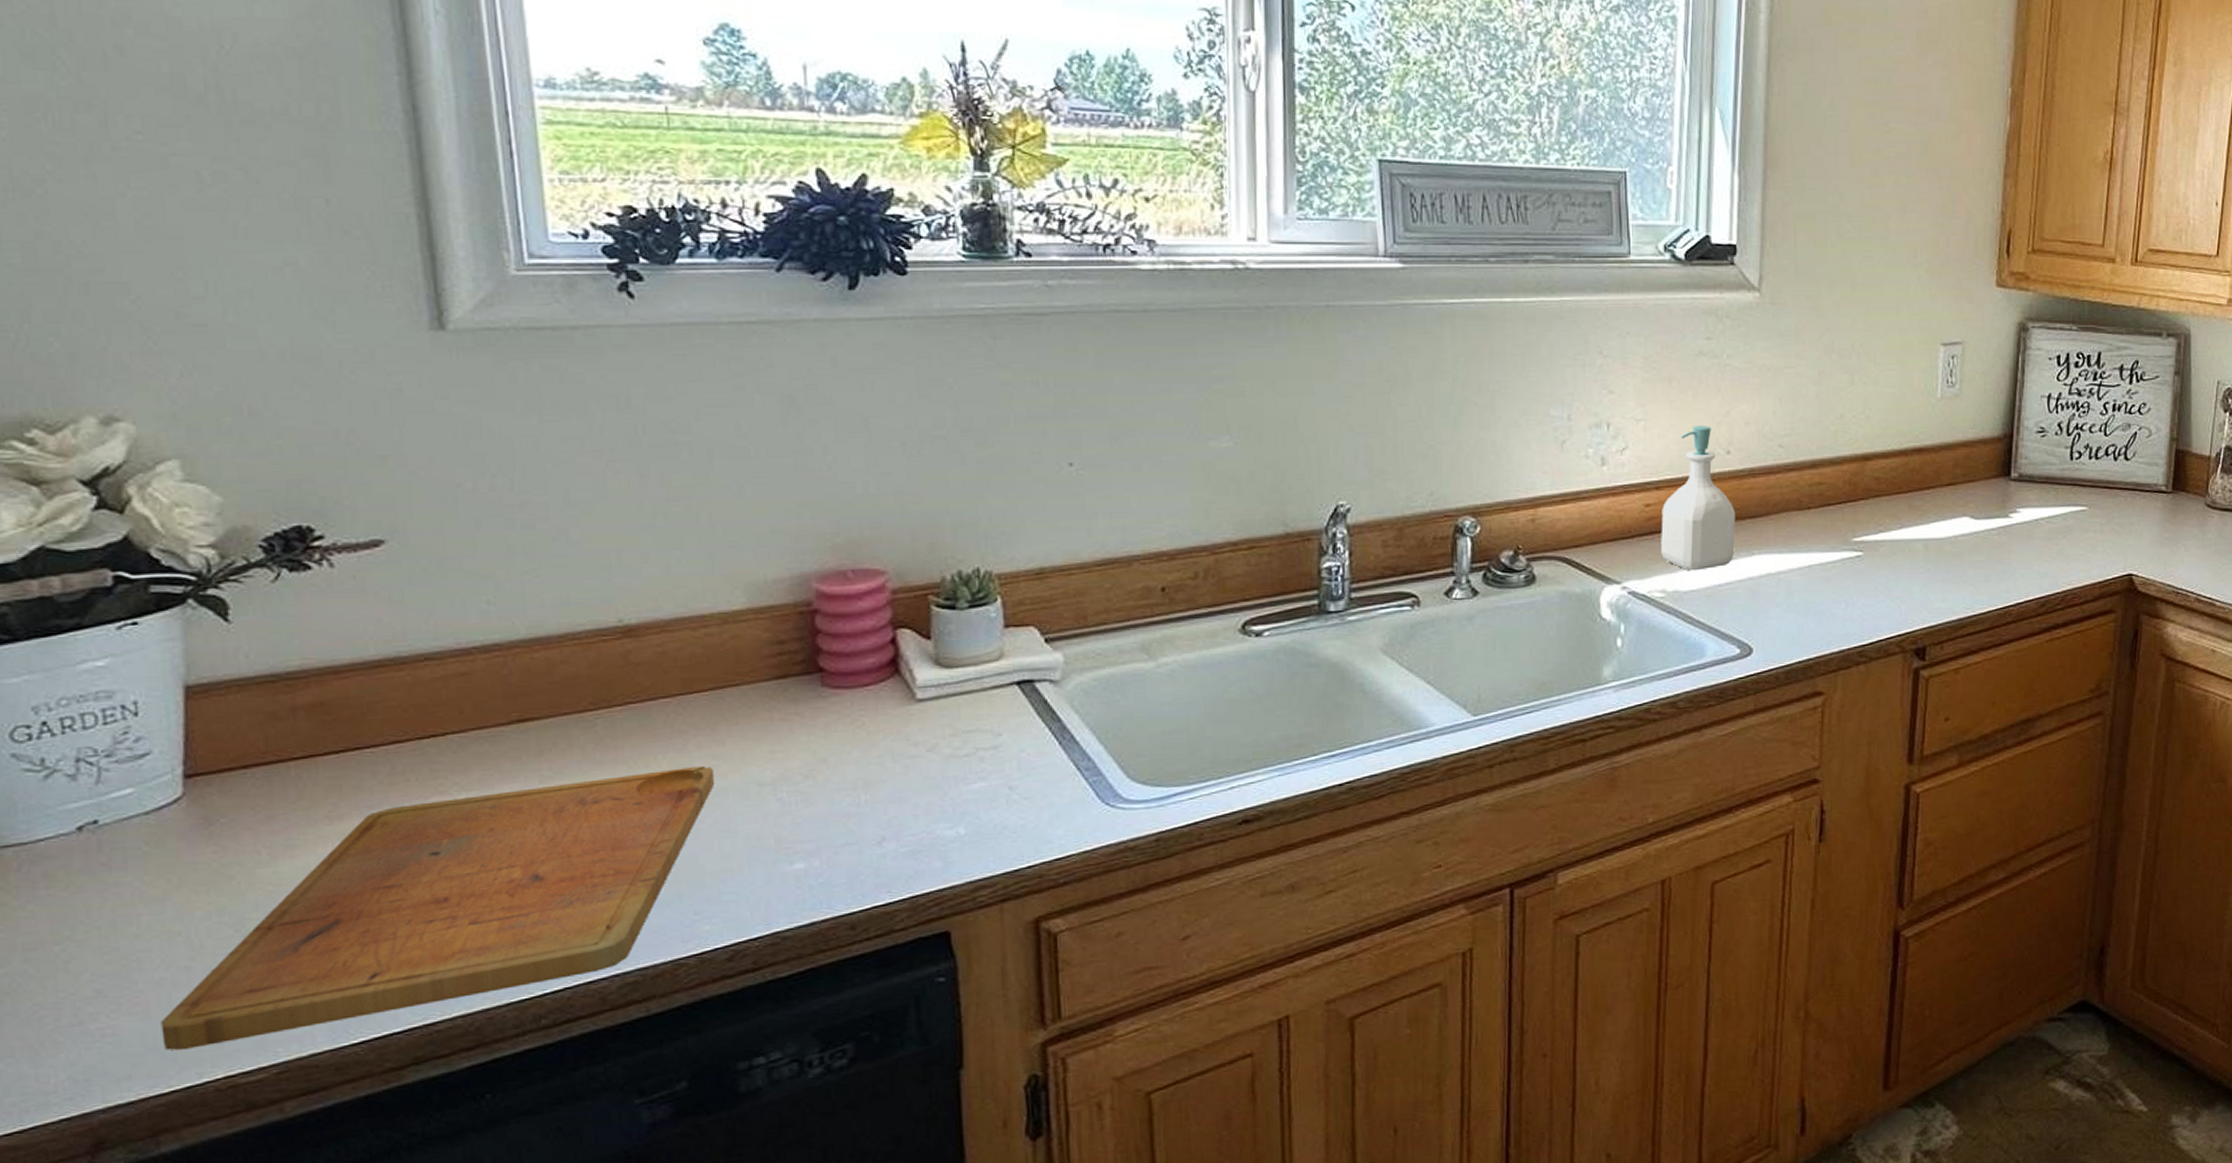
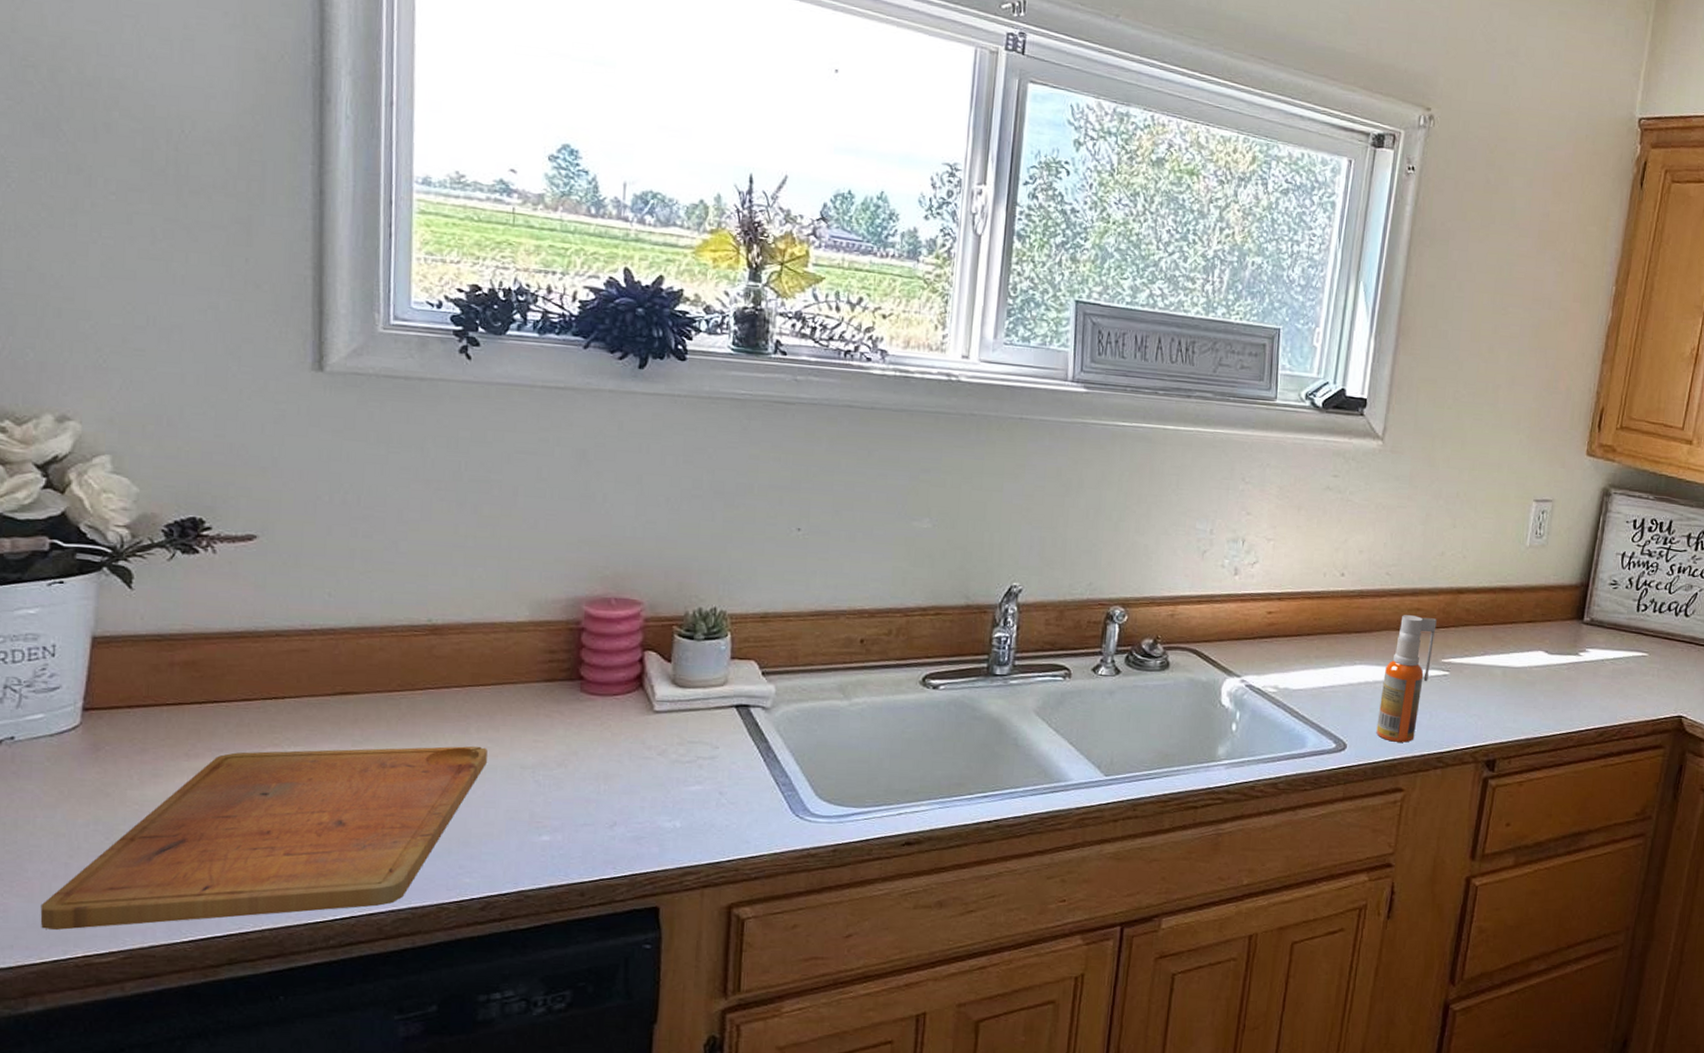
soap bottle: present [1661,425,1736,571] -> none [1277,549,1344,673]
spray bottle: none [1785,491,1843,639] -> present [1376,615,1437,743]

